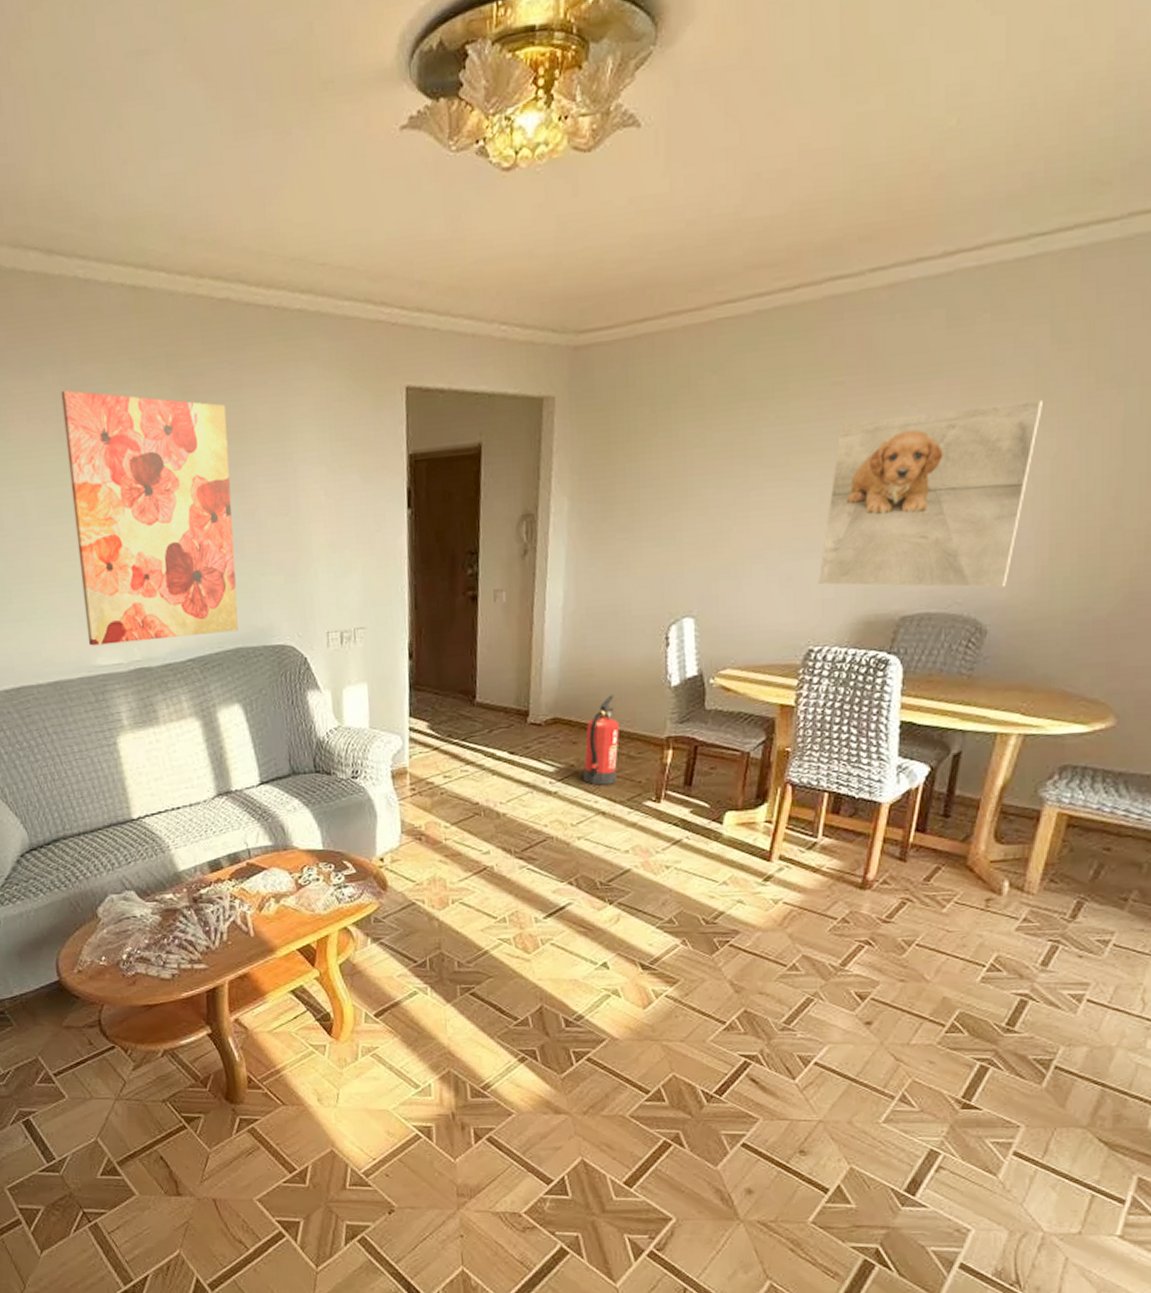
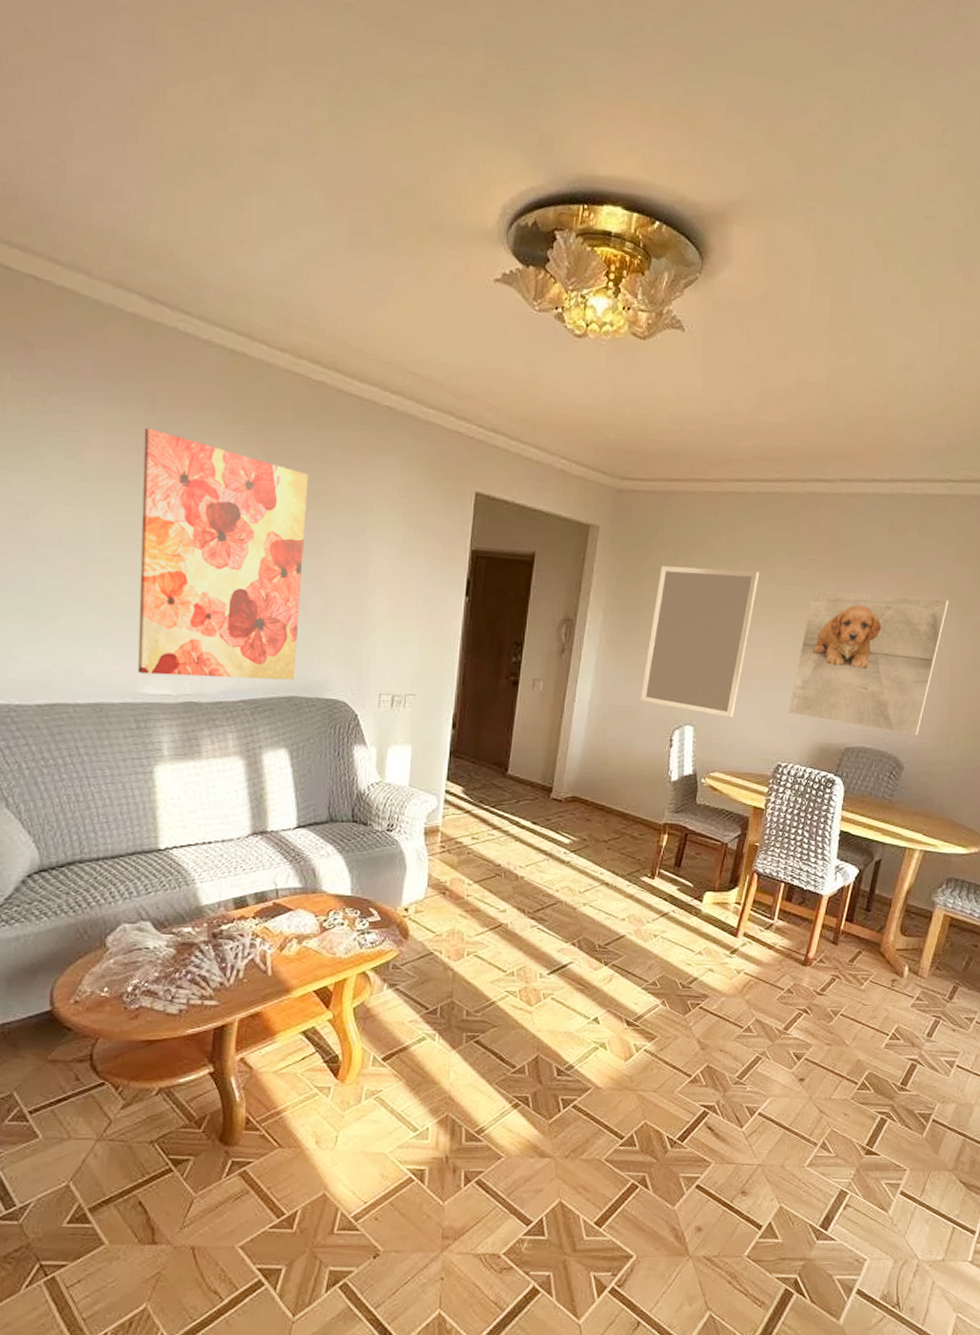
fire extinguisher: present [582,695,619,786] -> none [592,782,626,860]
home mirror: none [624,412,767,602] -> present [640,565,760,718]

